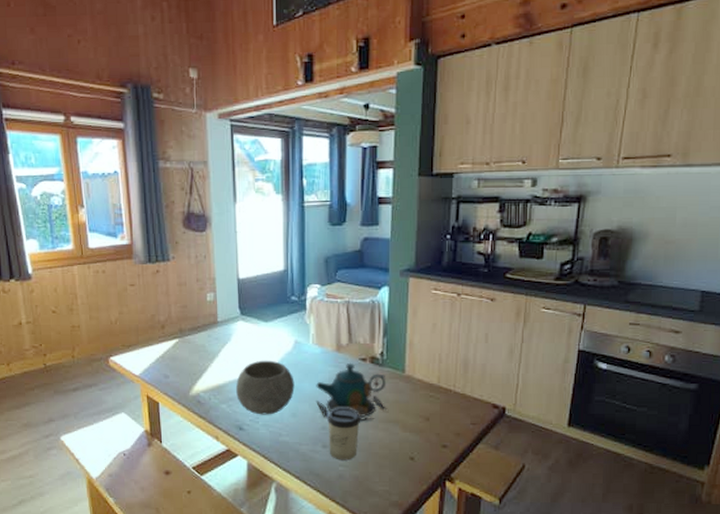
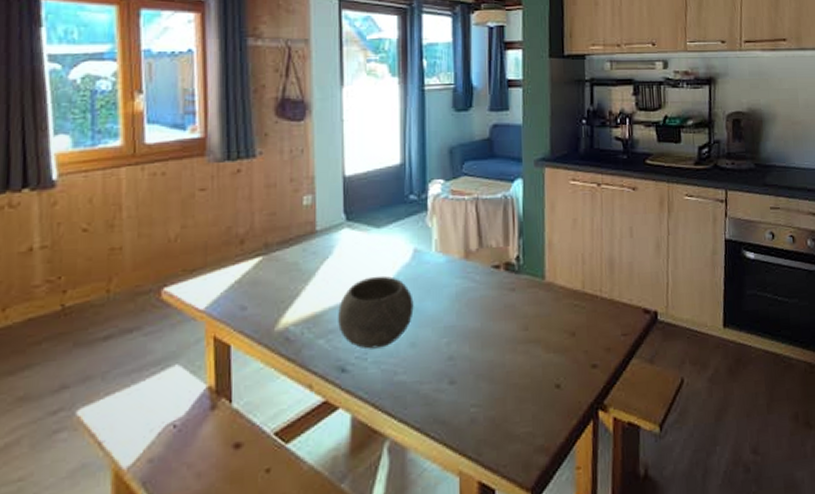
teapot: present [316,362,386,422] -> none [440,271,524,345]
cup: present [327,407,360,460] -> none [455,328,495,399]

